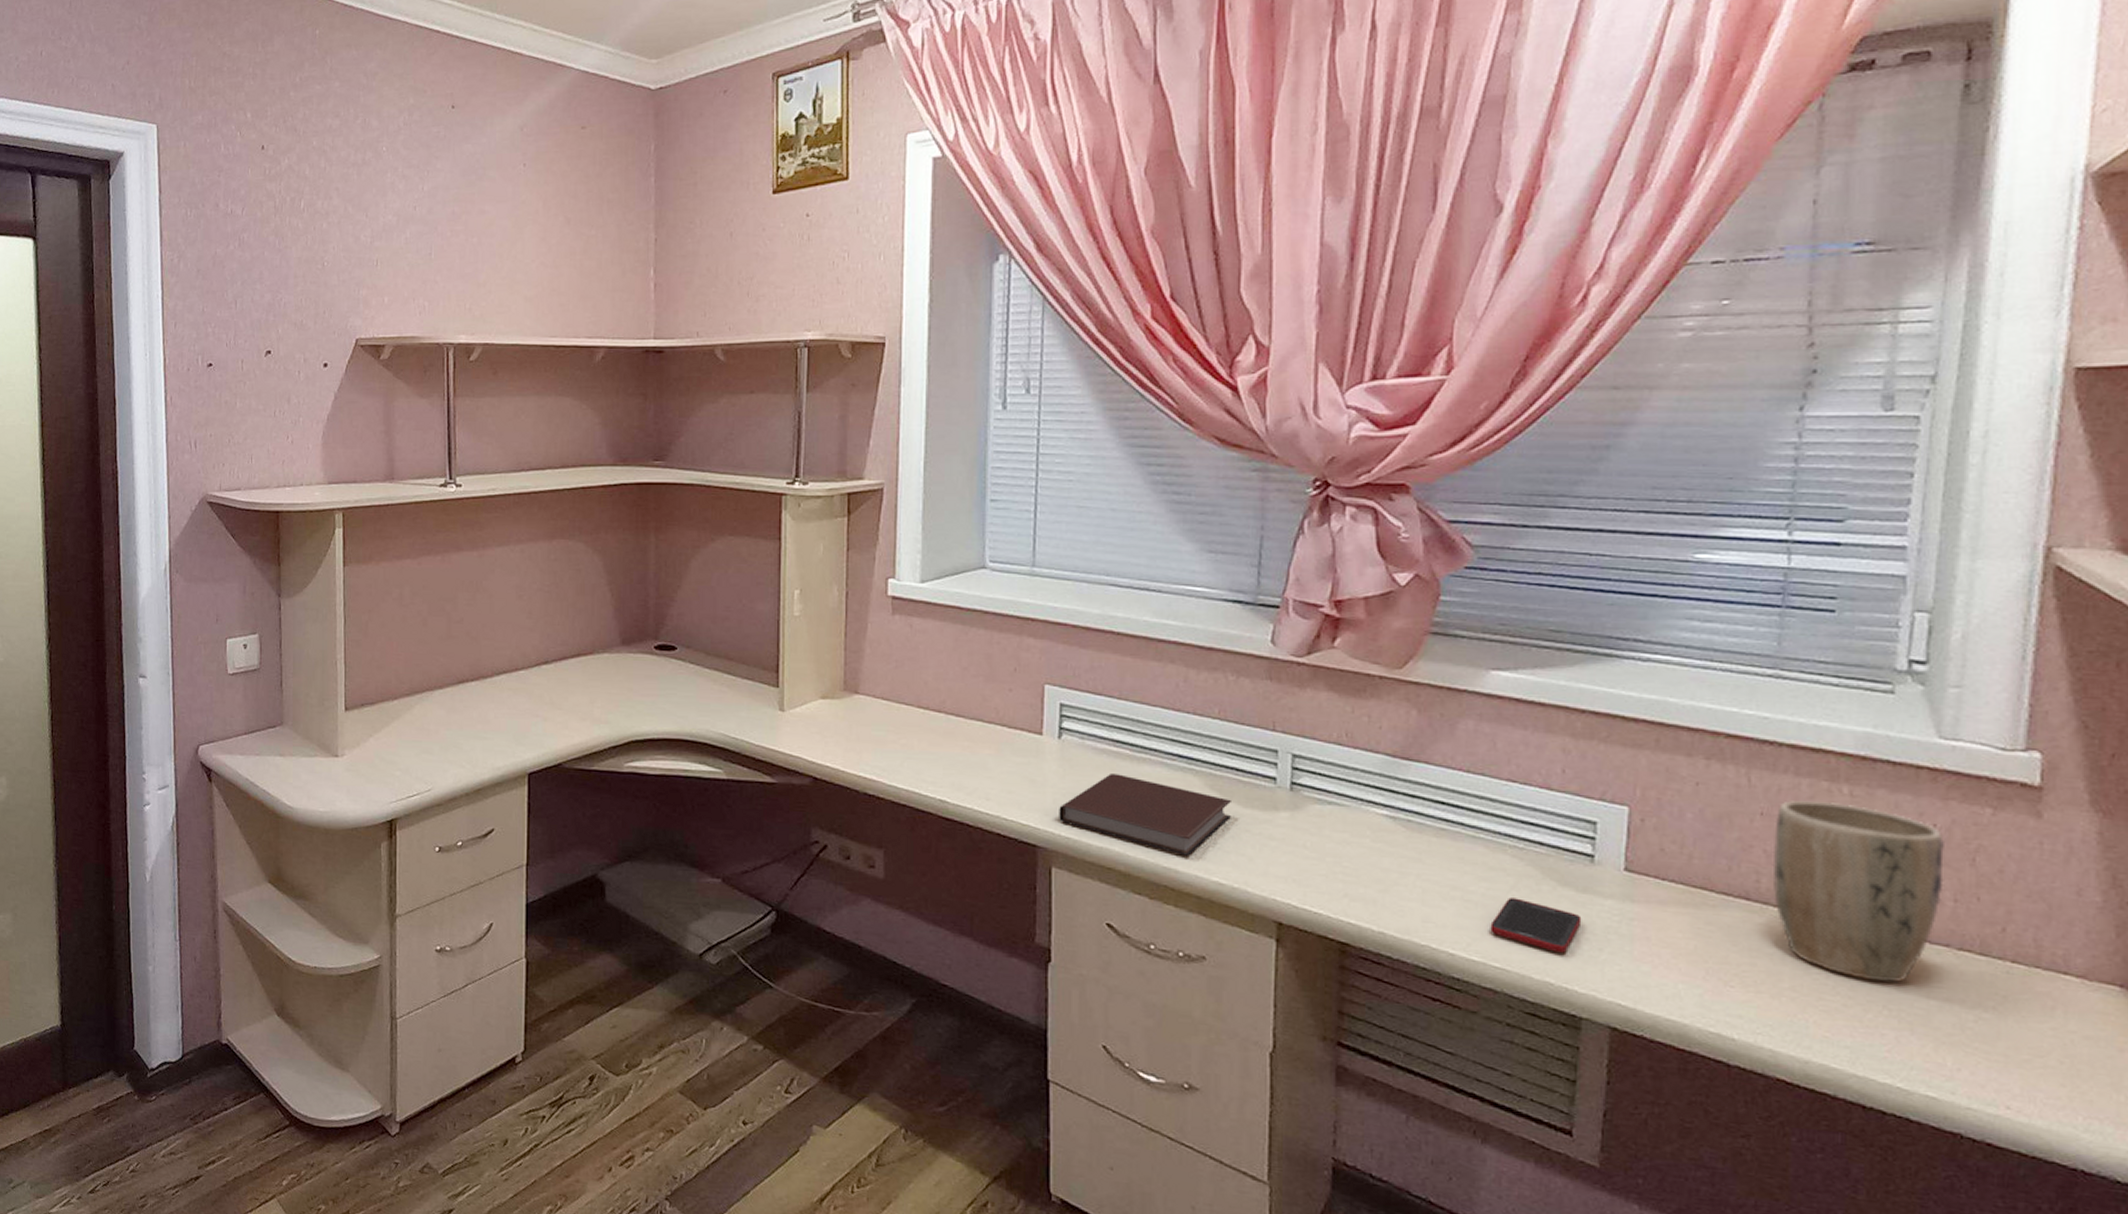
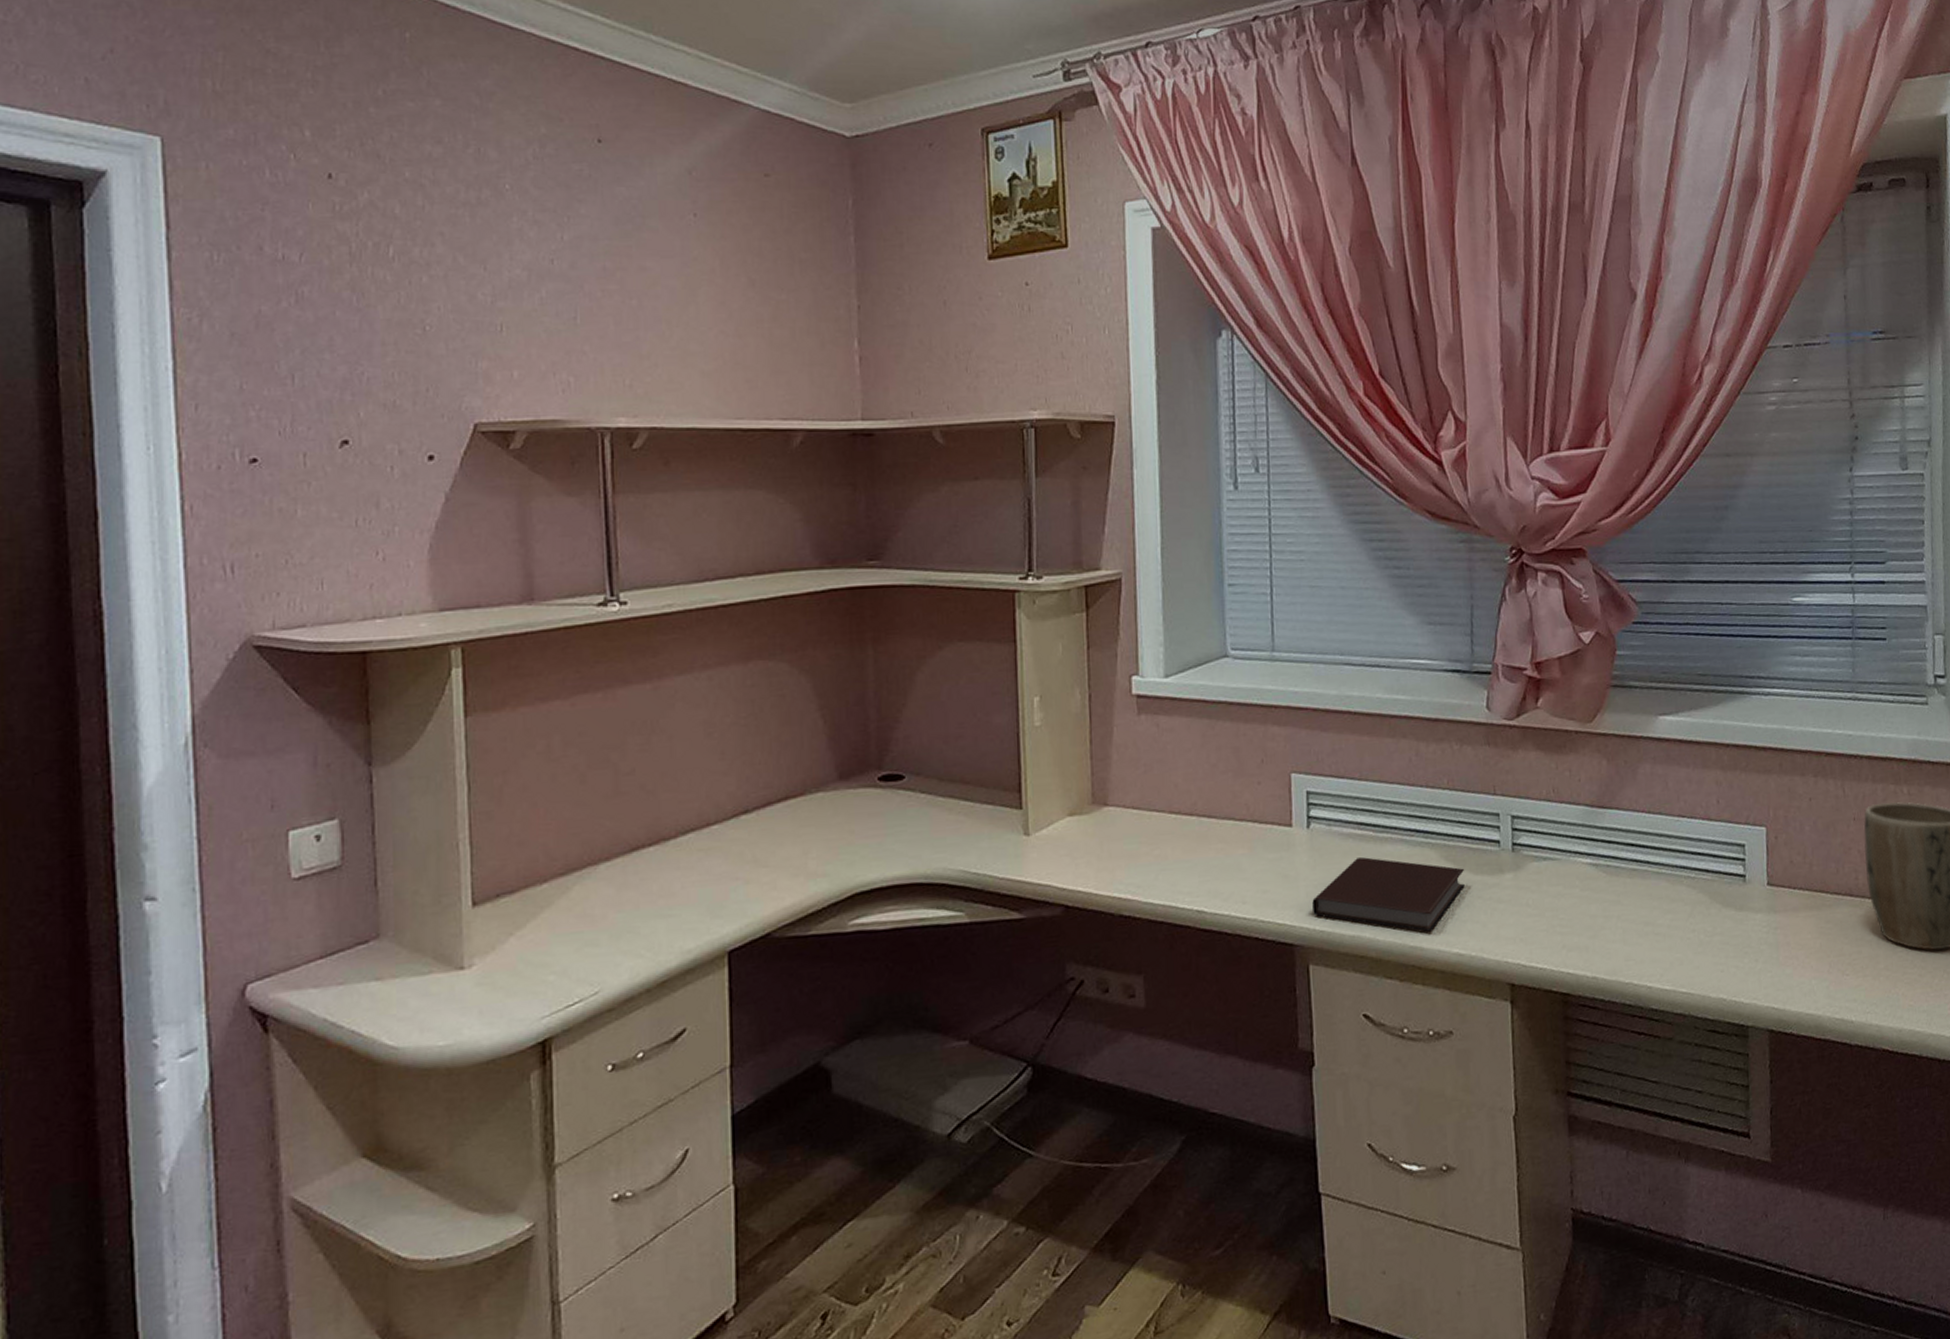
cell phone: present [1490,897,1582,953] -> none [1676,924,1742,970]

